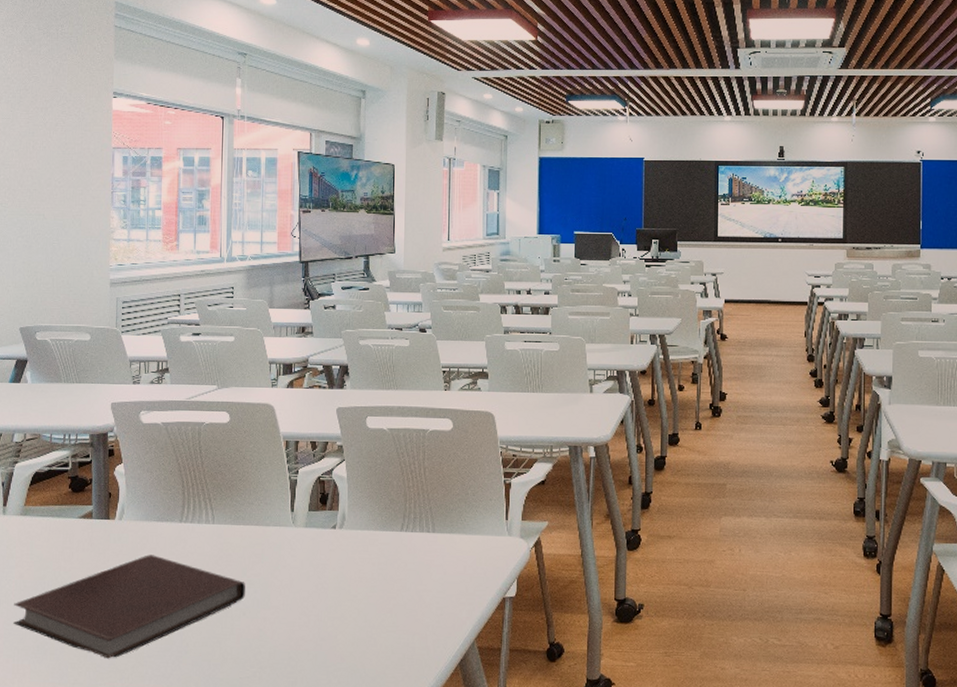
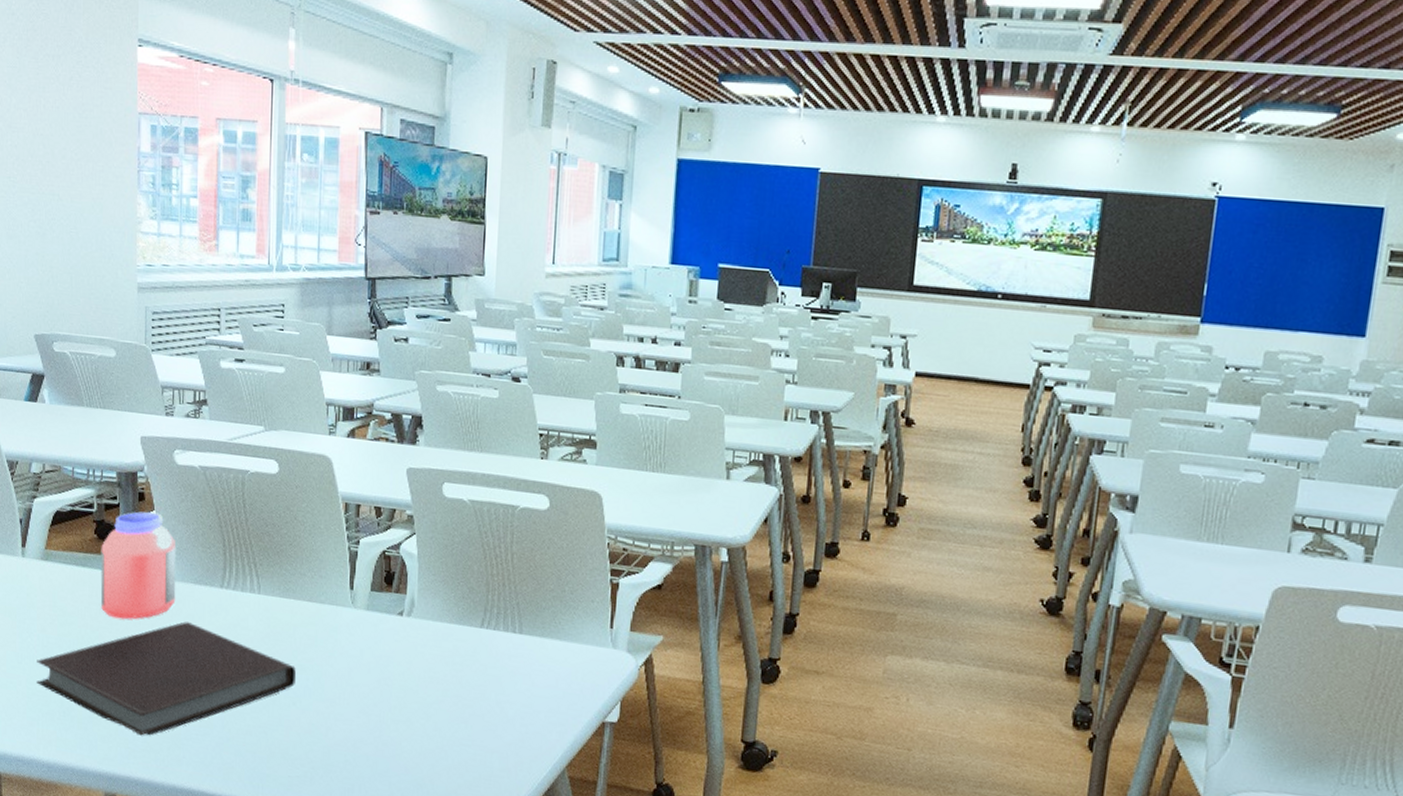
jar: none [73,464,142,558] -> present [100,511,177,619]

